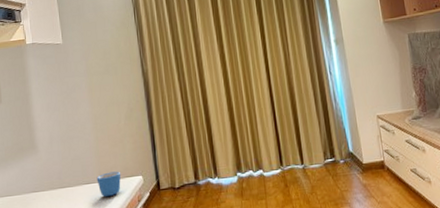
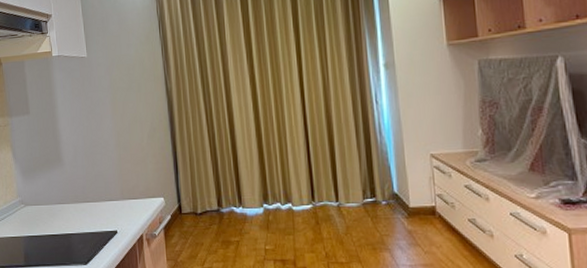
mug: present [96,171,121,197] -> none [119,191,143,216]

